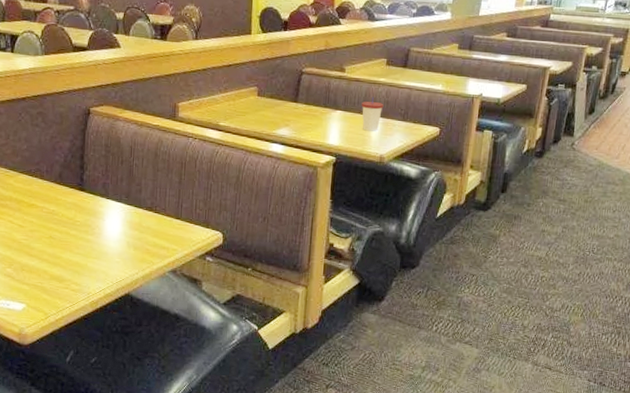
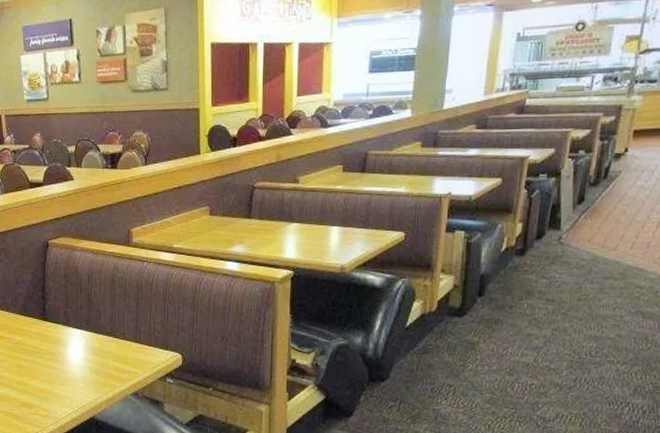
cup: present [361,96,384,132] -> none [318,205,342,241]

